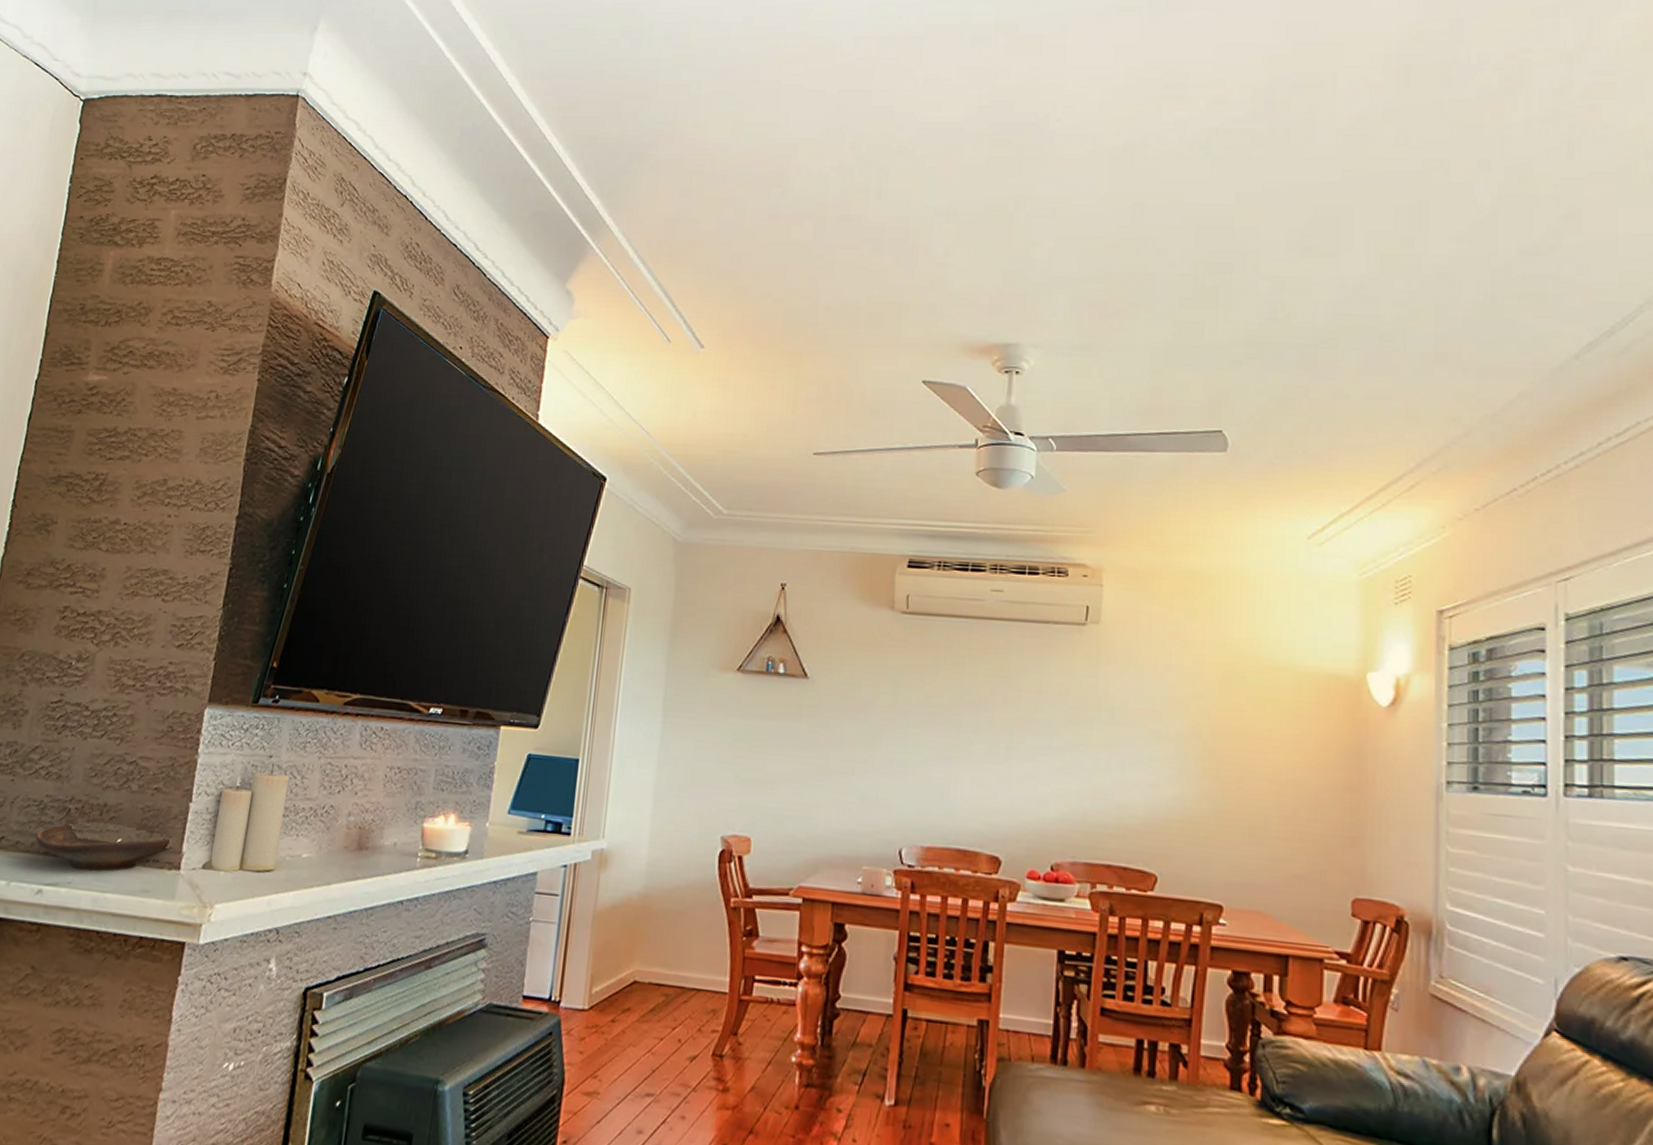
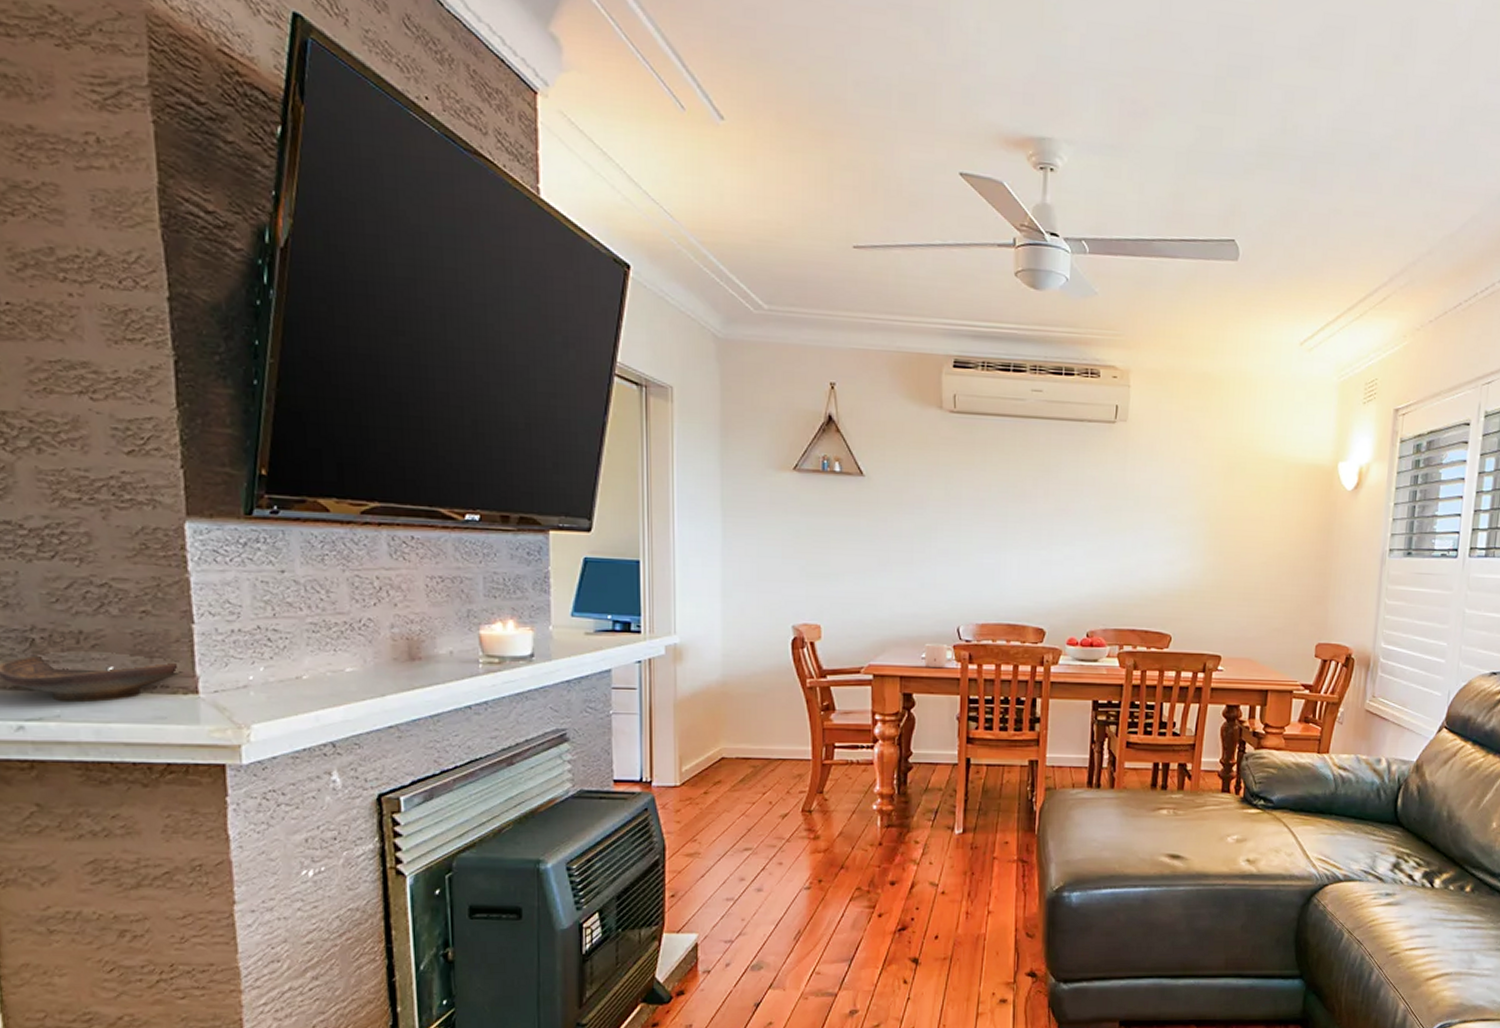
candle: present [200,762,290,873] -> none [224,577,316,693]

